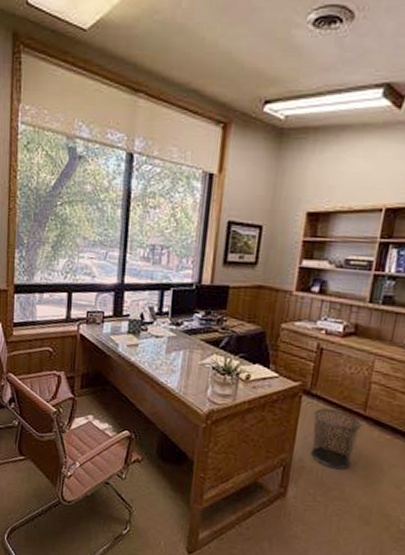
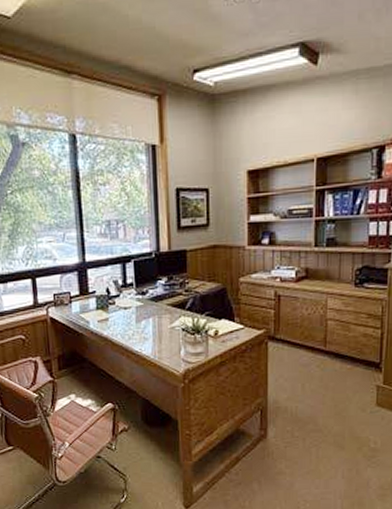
waste bin: present [310,408,362,470] -> none [280,350,325,404]

